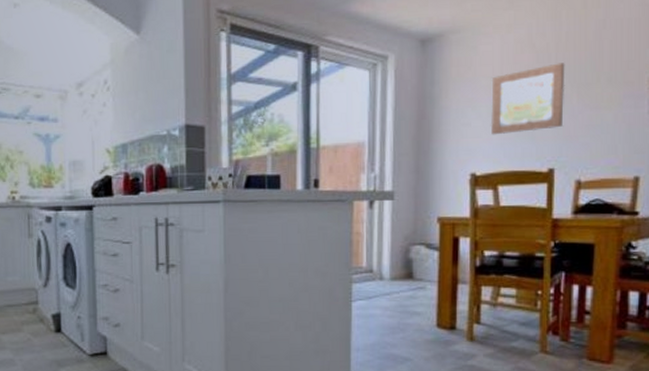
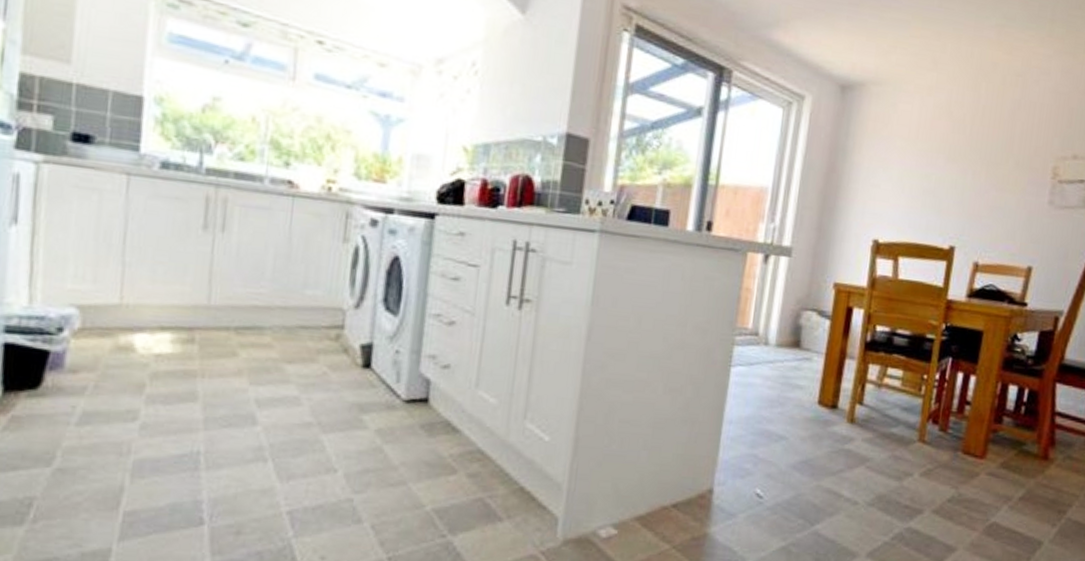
wall art: present [490,63,565,135] -> none [899,136,979,205]

